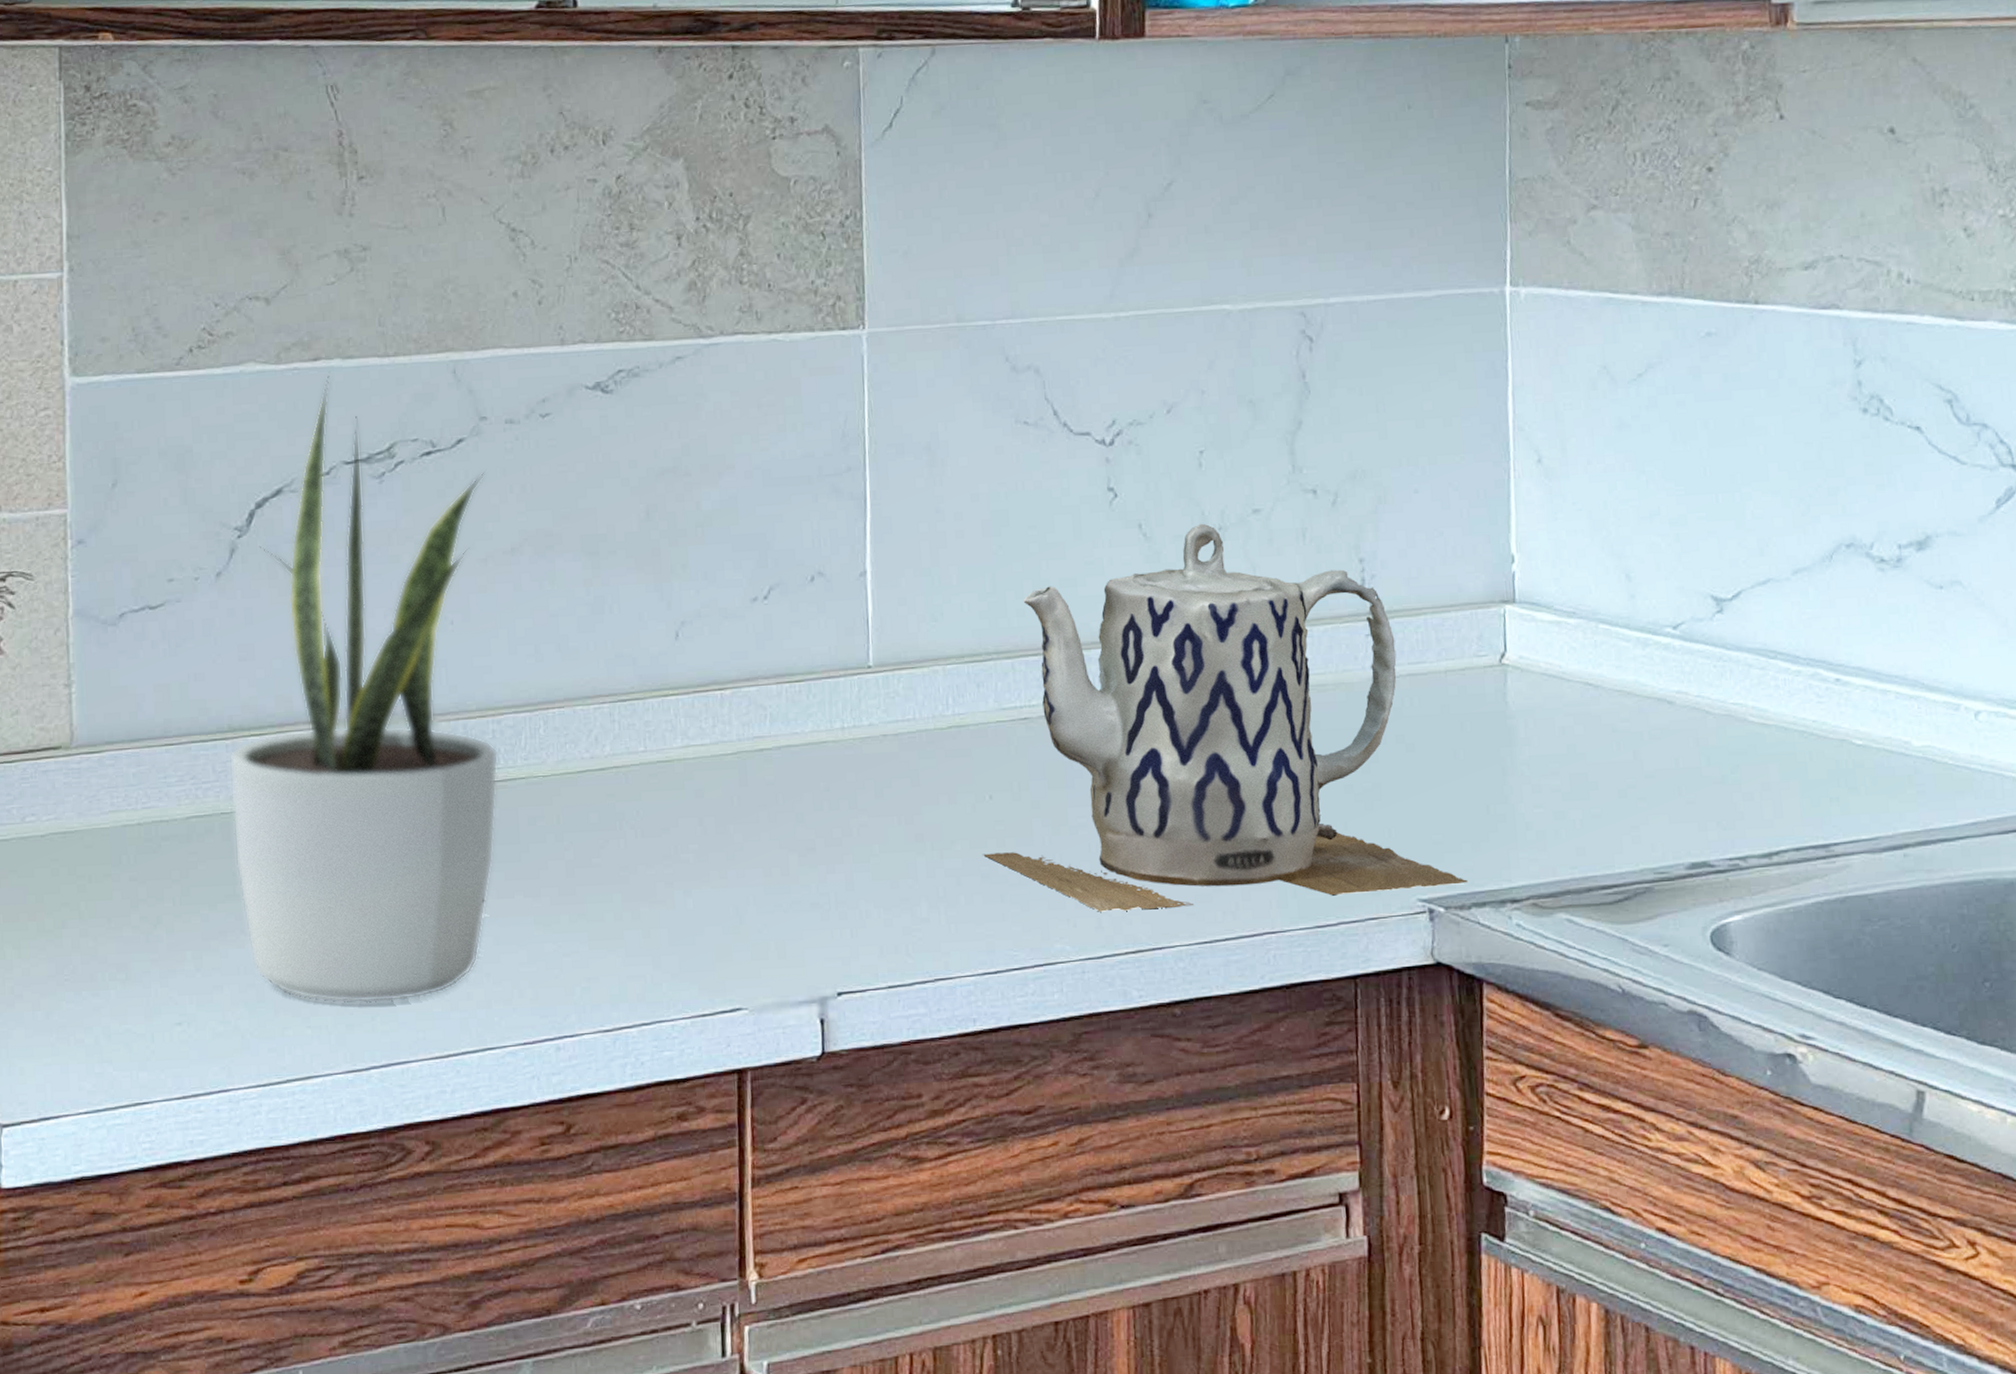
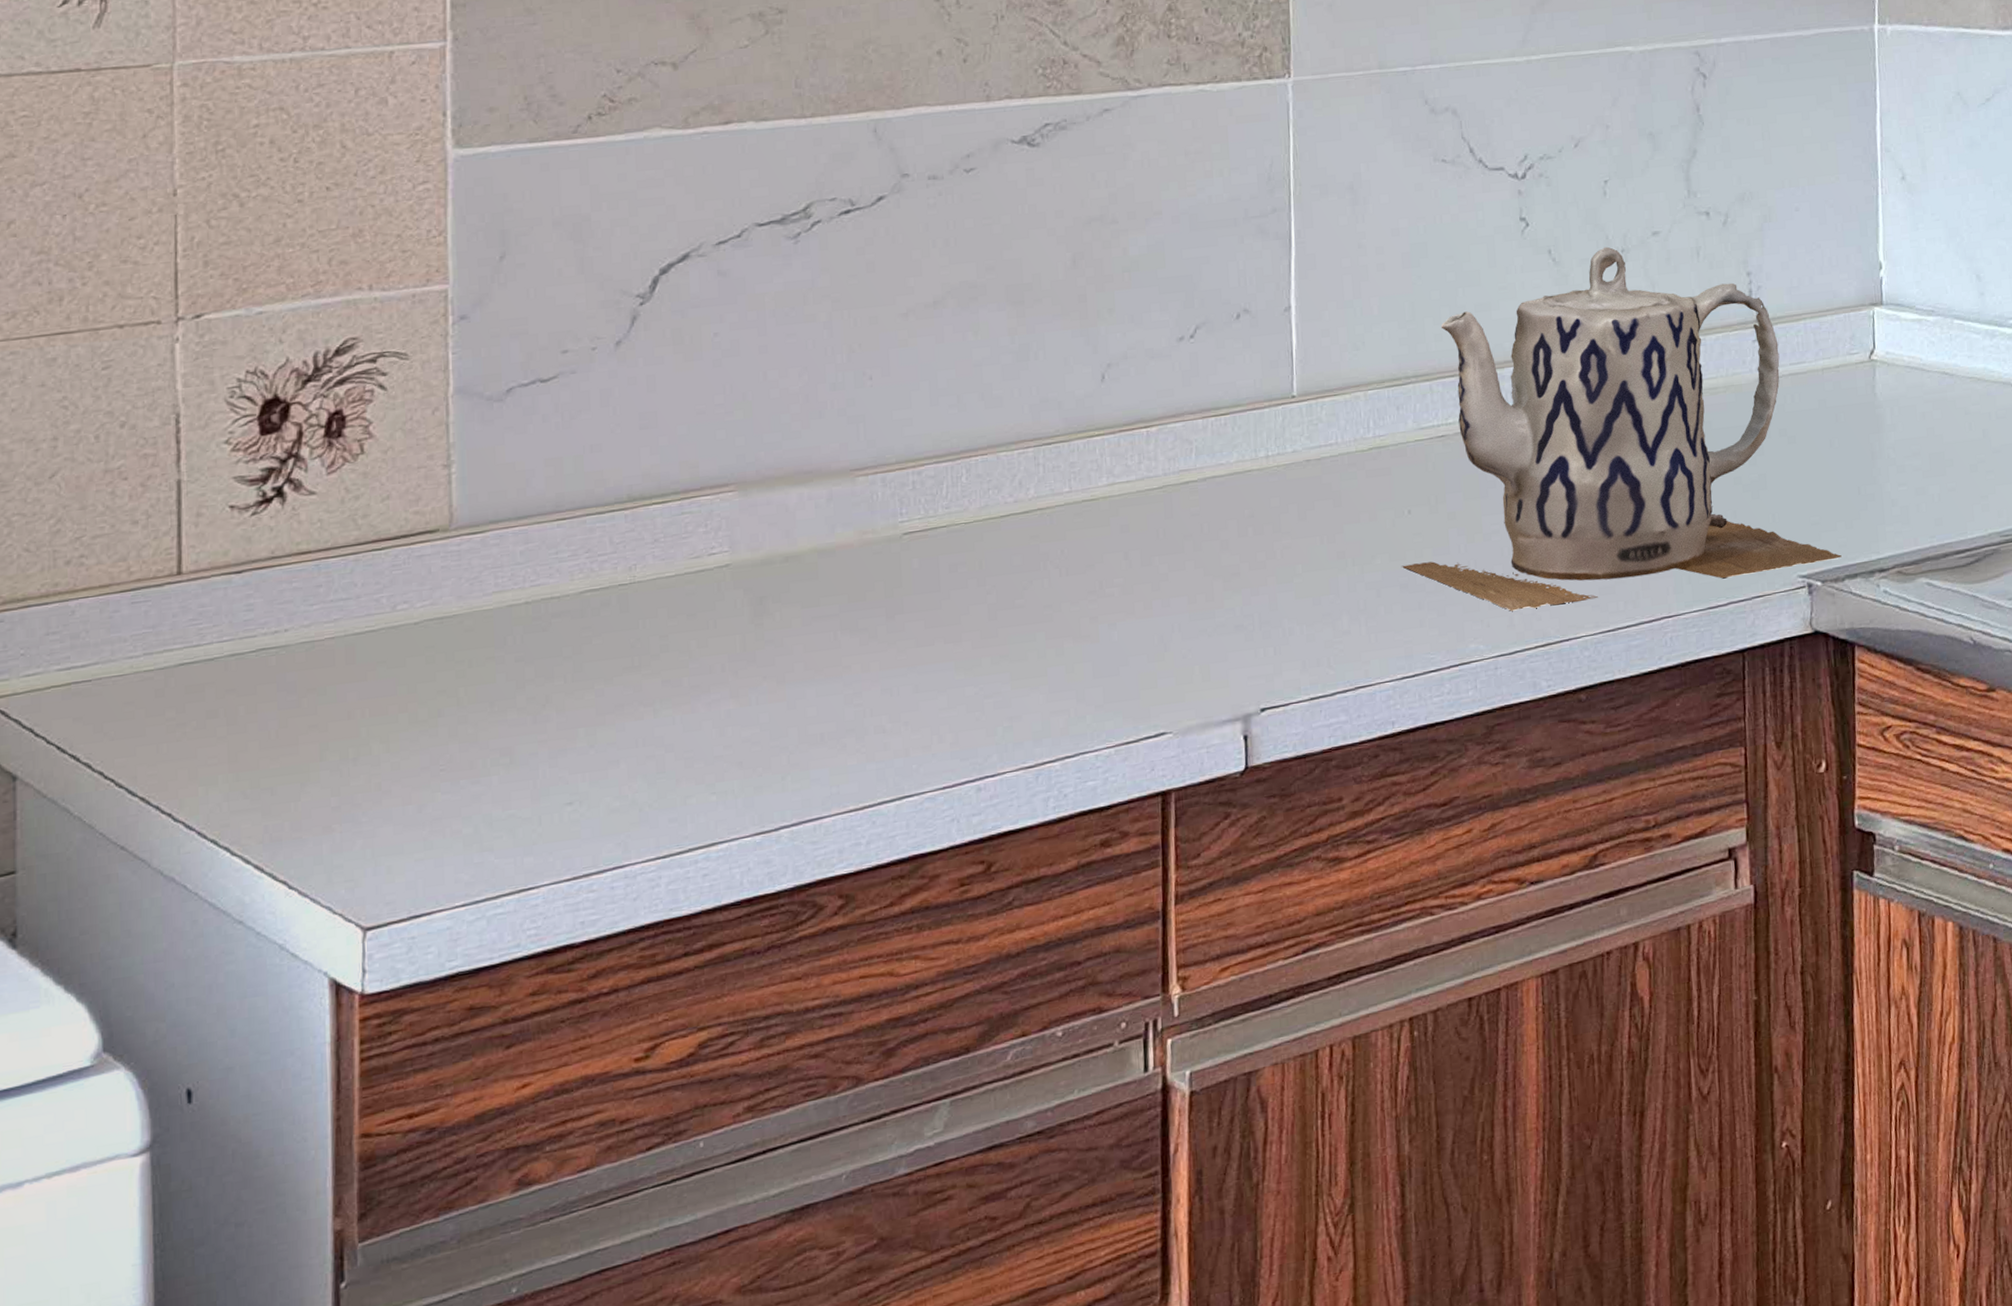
potted plant: present [229,371,499,1004] -> none [628,133,919,767]

